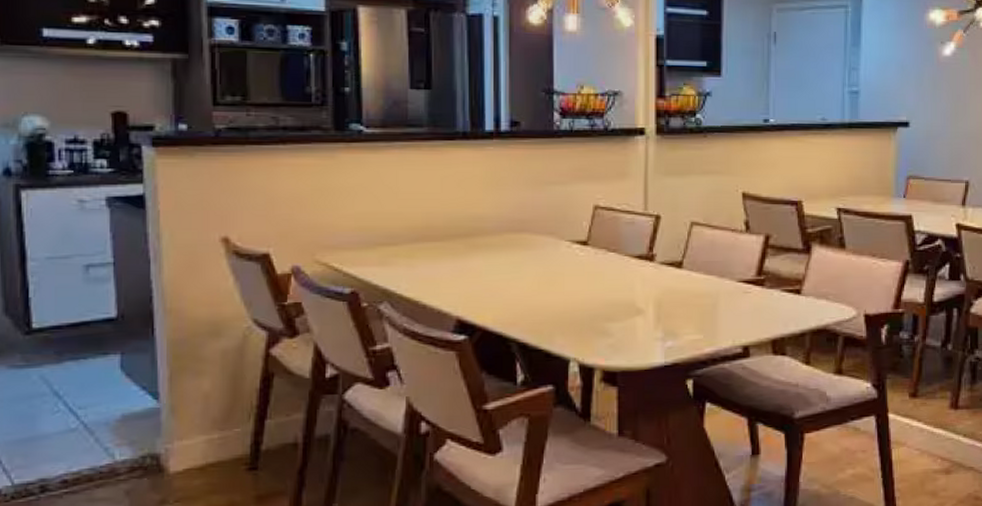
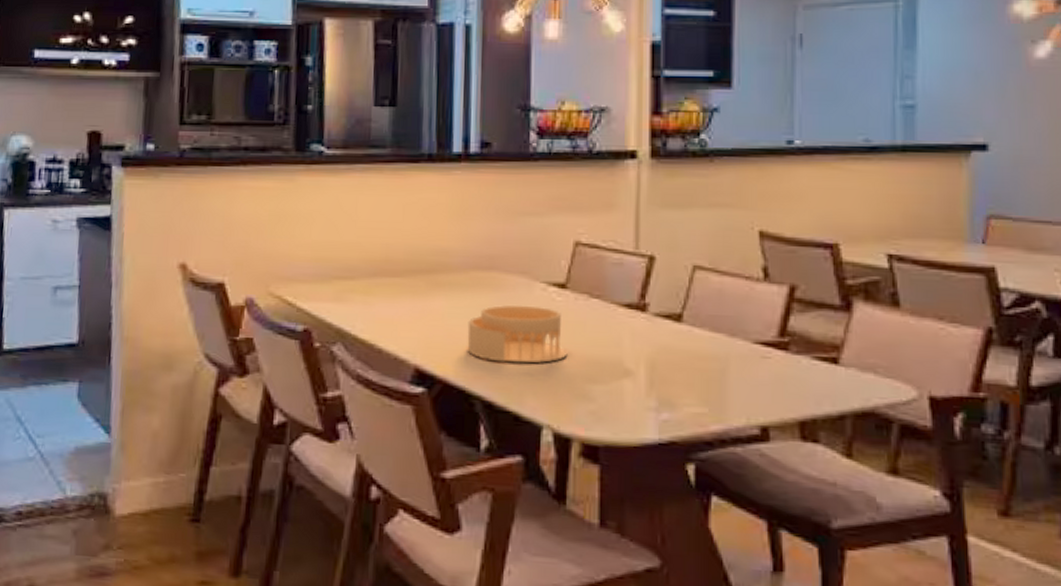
architectural model: none [503,262,590,310] -> present [467,305,568,364]

